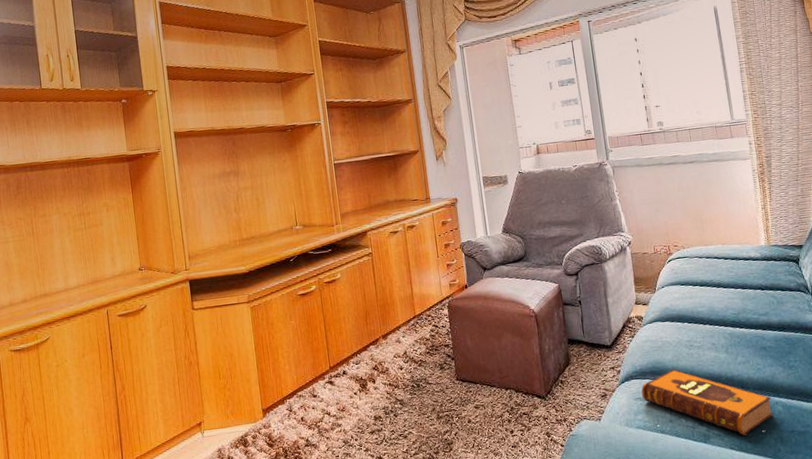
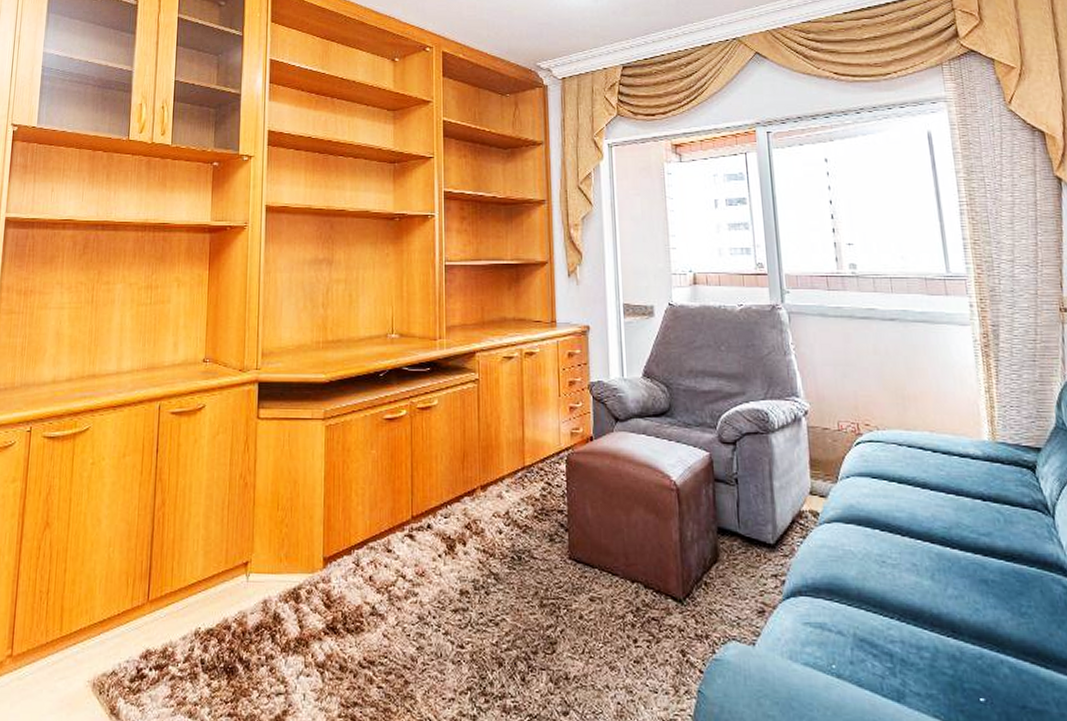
hardback book: present [641,369,773,435] -> none [812,590,997,701]

